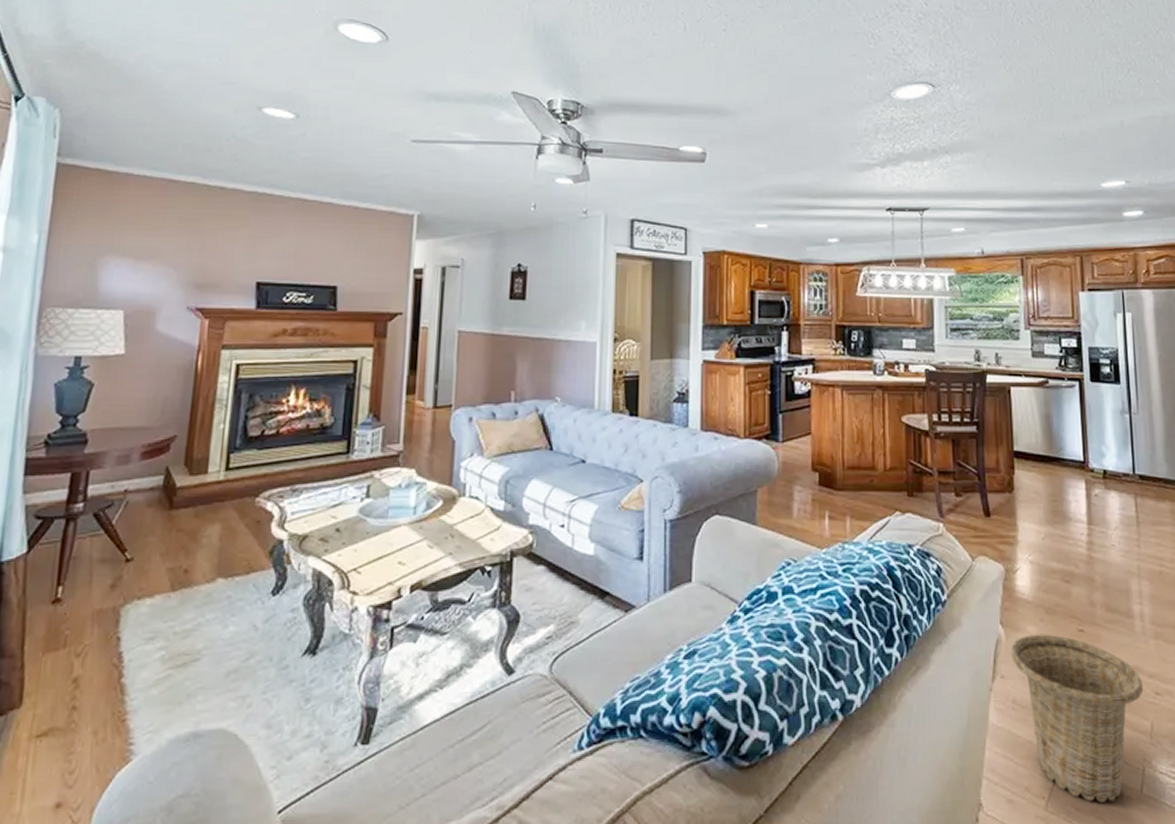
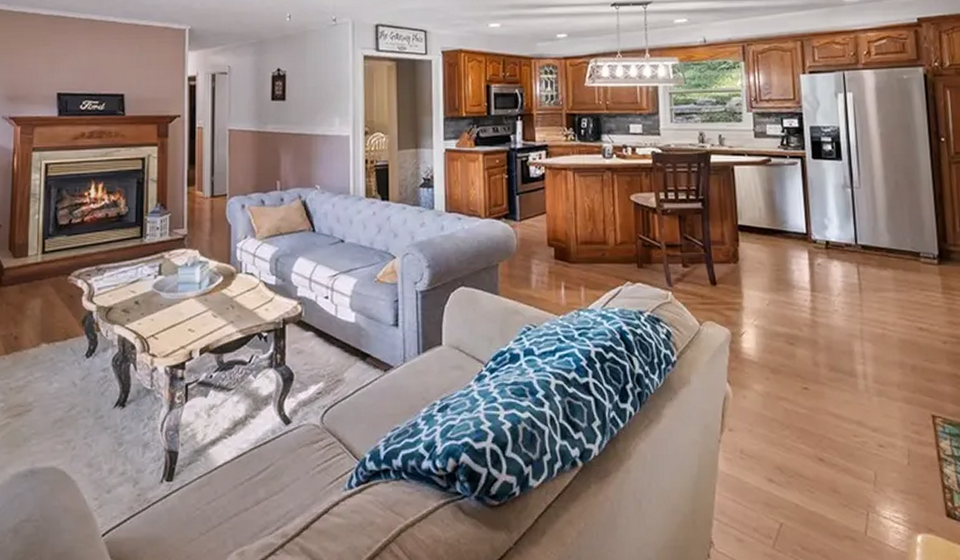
basket: present [1010,634,1144,802] -> none [737,391,867,543]

